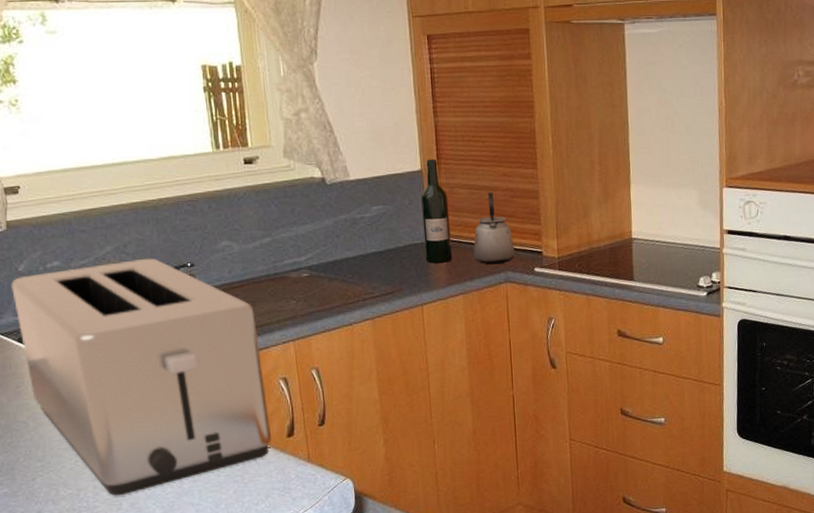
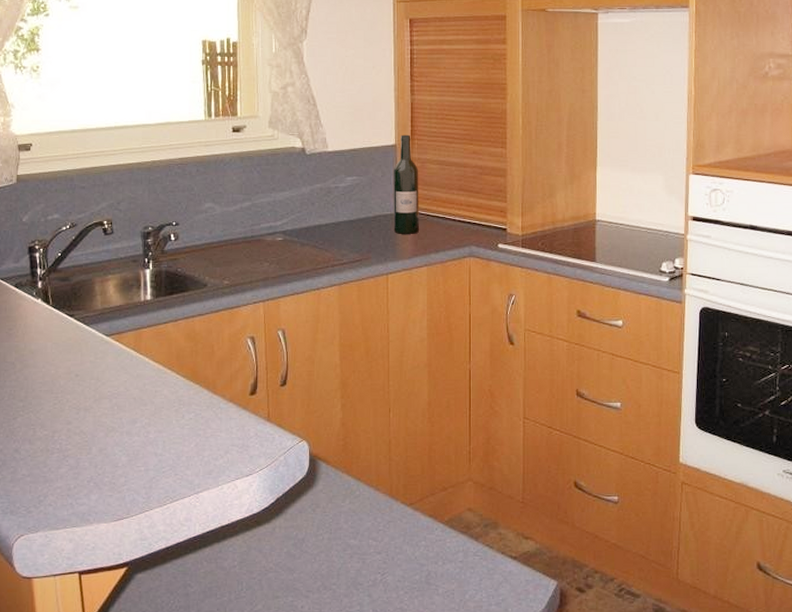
toaster: present [11,258,272,496] -> none [15,215,236,440]
kettle: present [473,192,515,265] -> none [440,169,480,239]

